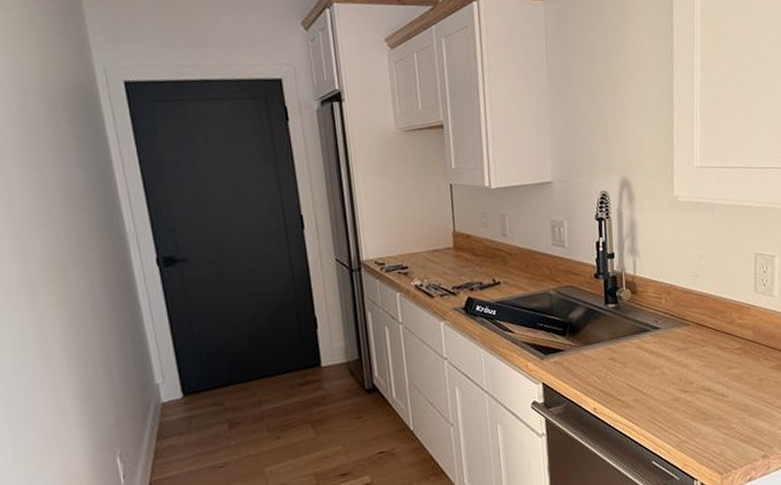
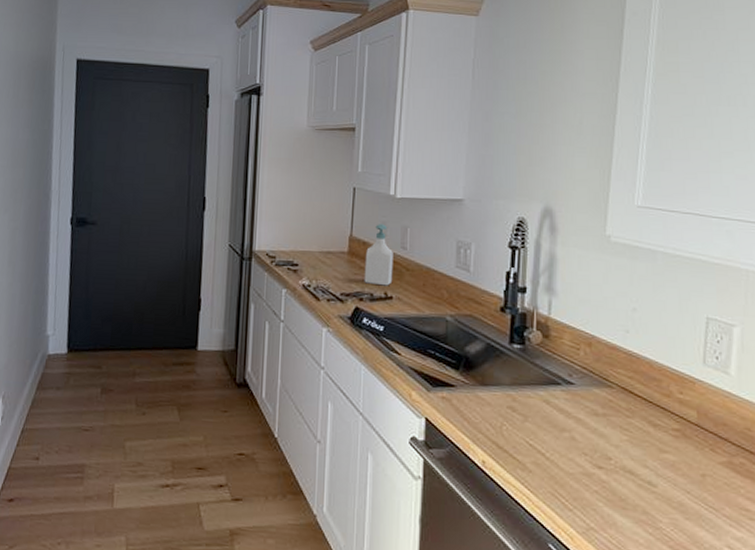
soap bottle: none [470,215,498,274] -> present [364,224,393,286]

